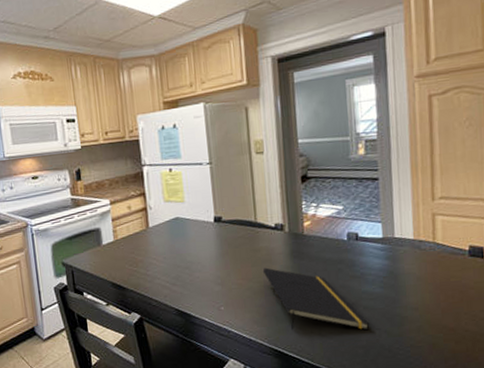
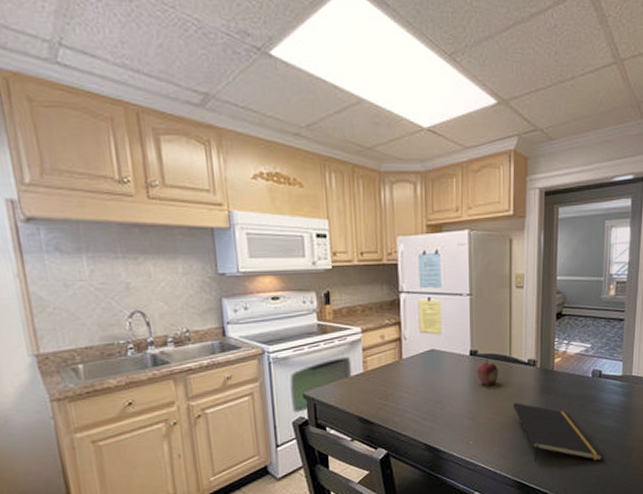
fruit: none [223,224,245,252] -> present [477,358,498,387]

